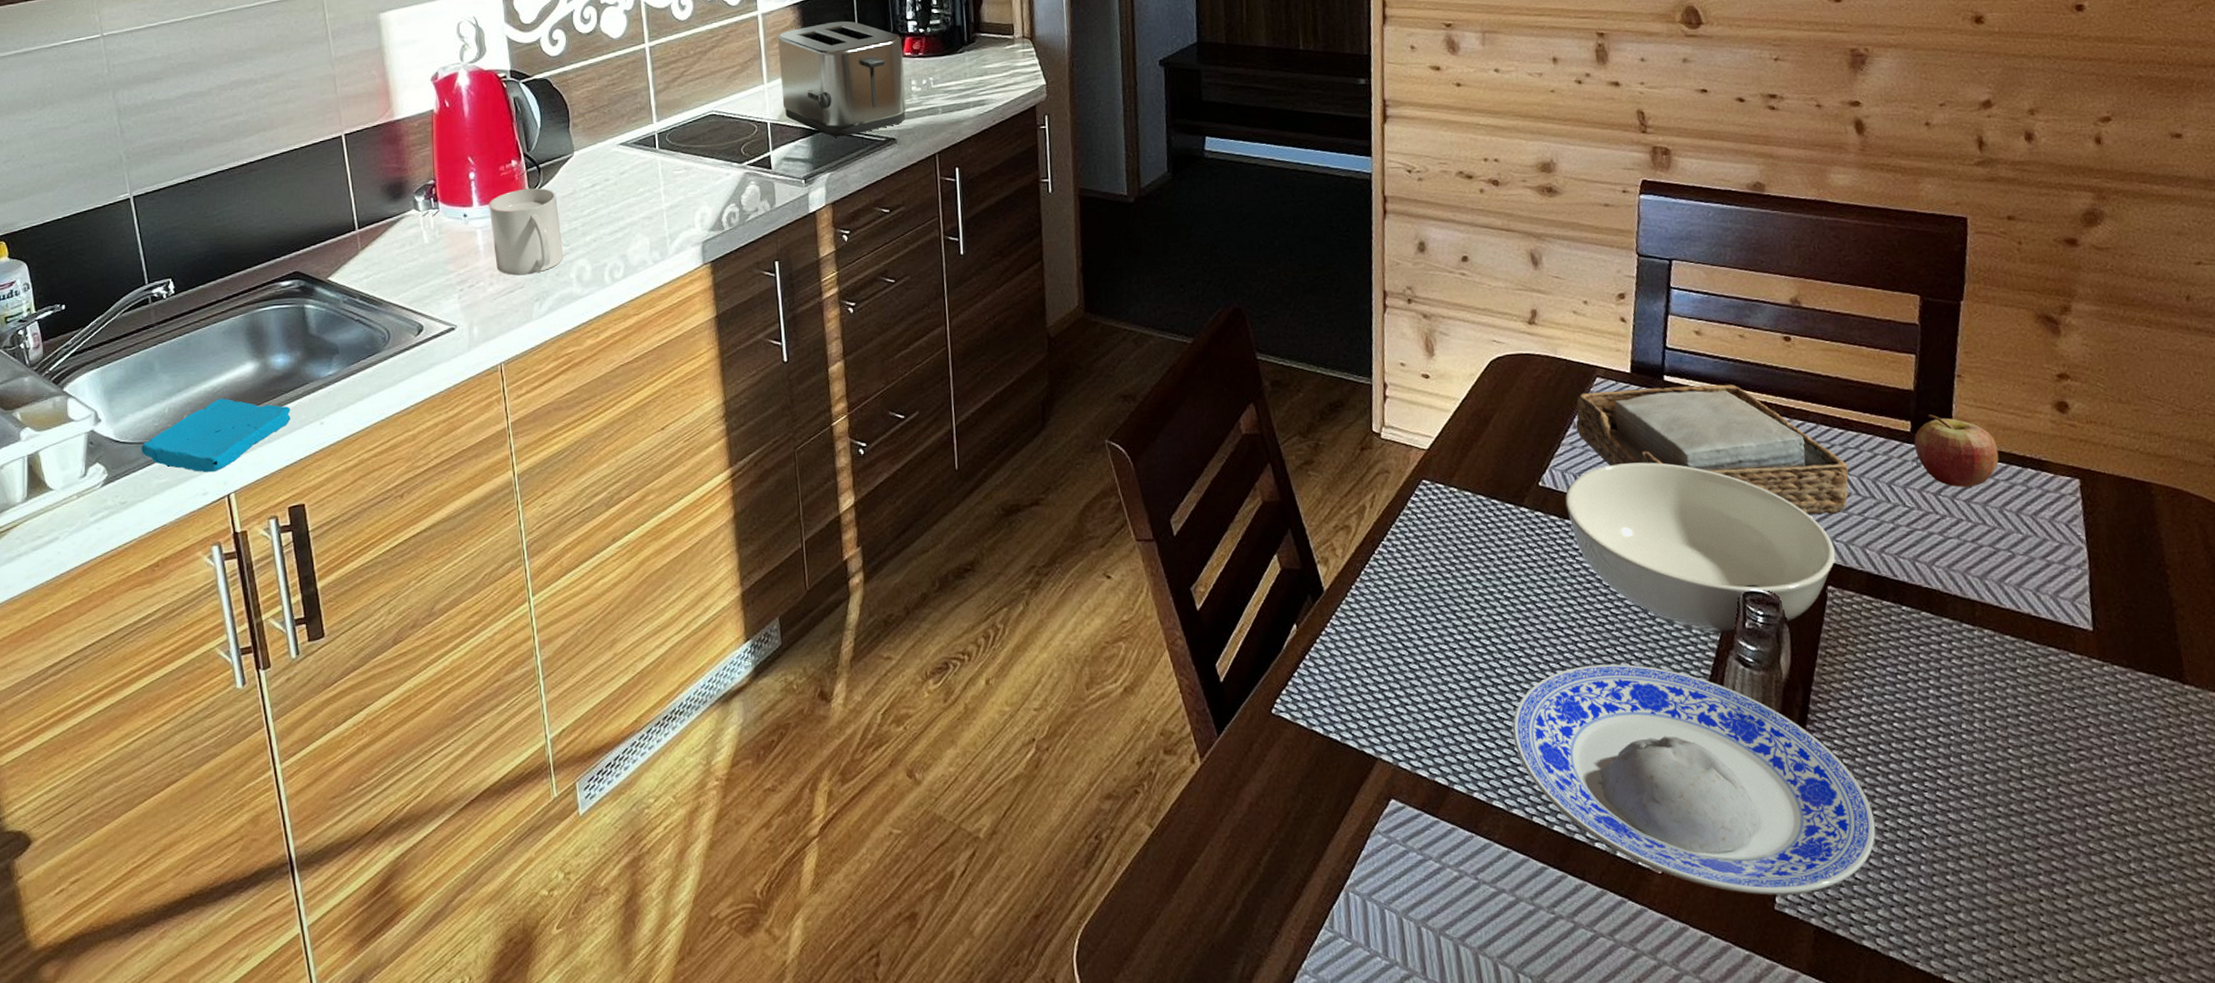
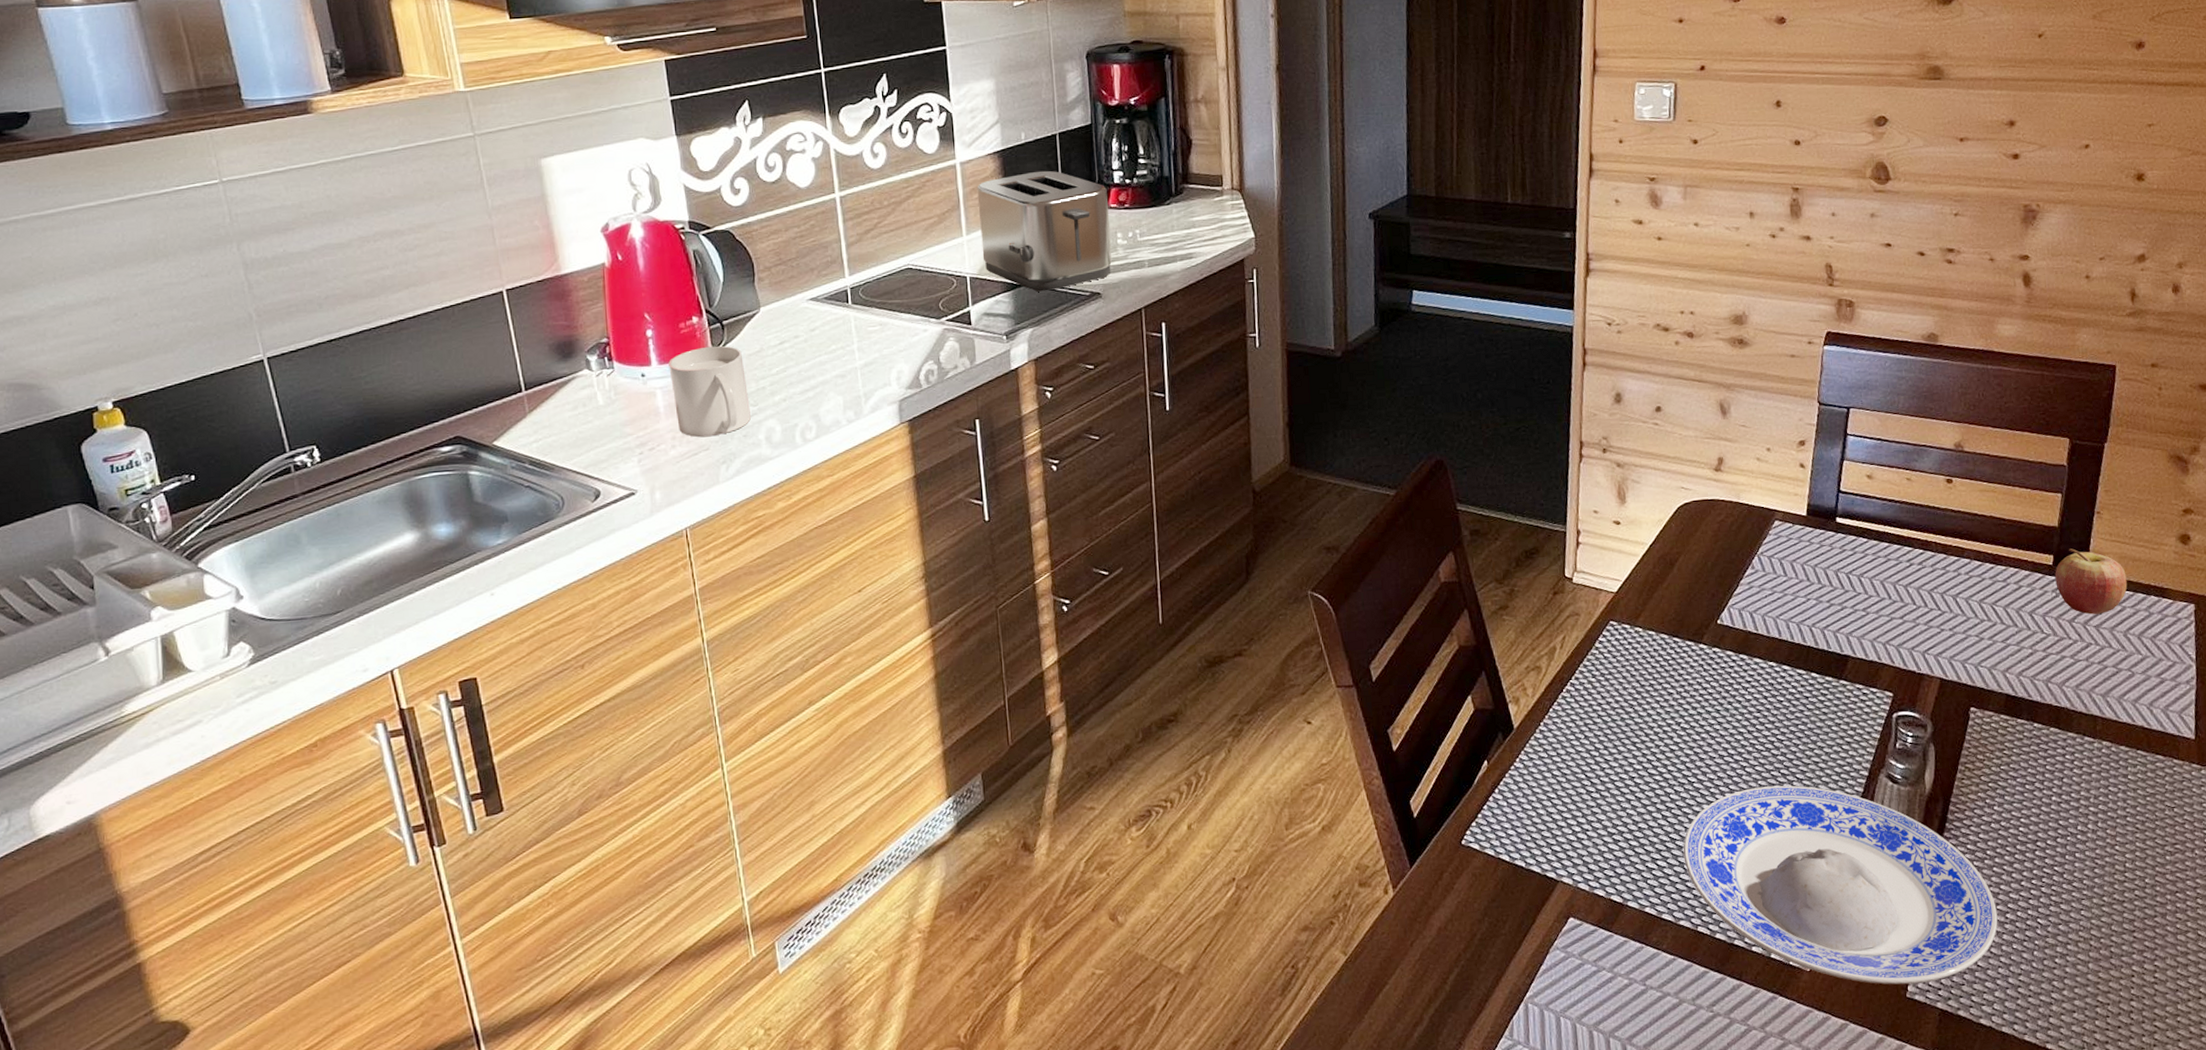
sponge: present [141,398,291,473] -> none [291,570,458,649]
bowl: present [1565,462,1836,634] -> none [1740,599,1979,754]
napkin holder: present [1575,384,1849,515] -> none [1754,525,1996,643]

